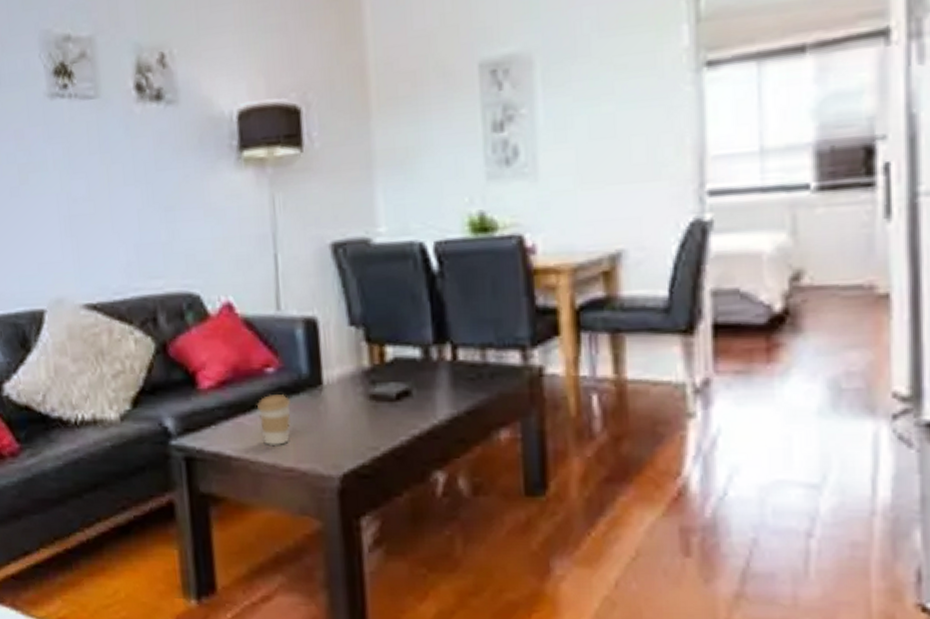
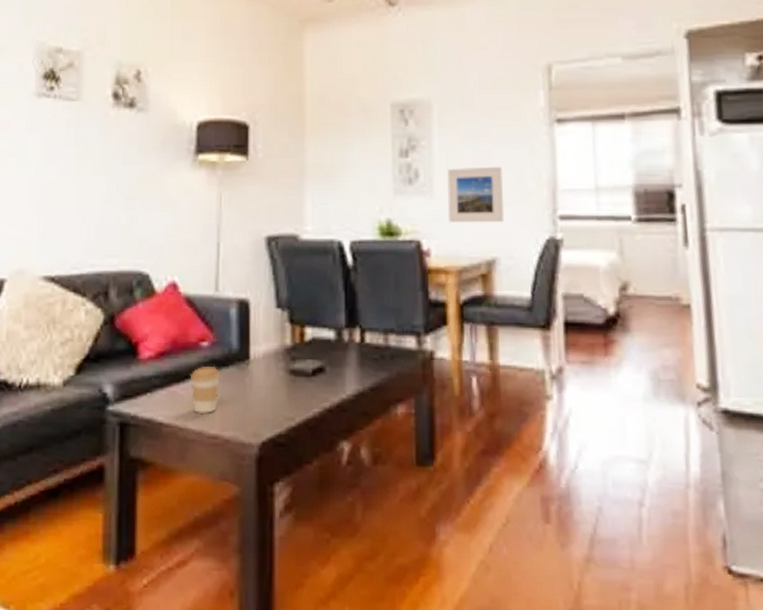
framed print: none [556,132,633,210] -> present [447,166,505,223]

